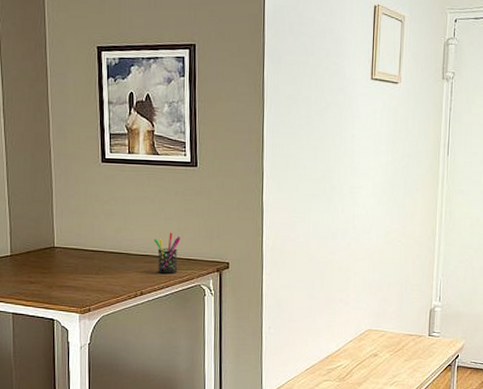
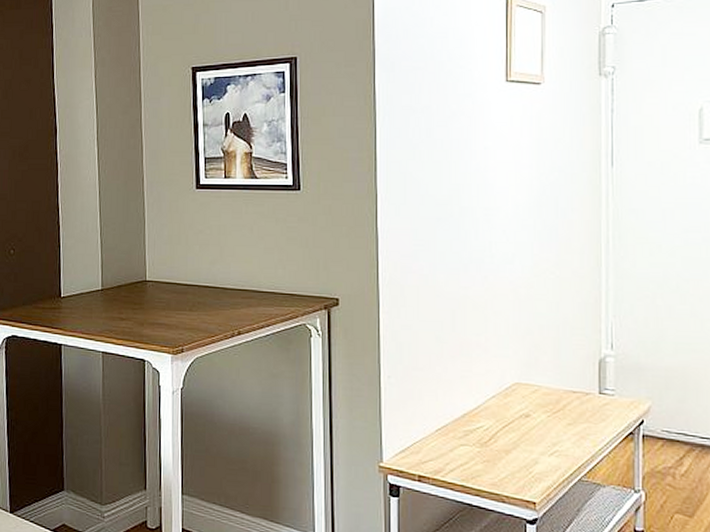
pen holder: present [154,232,181,274] -> none [252,264,283,311]

